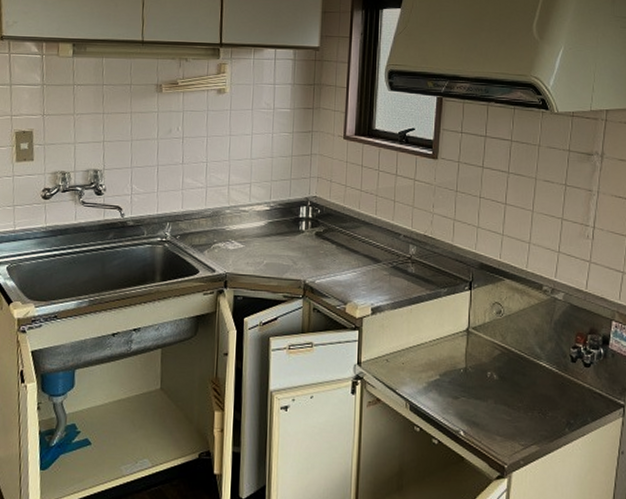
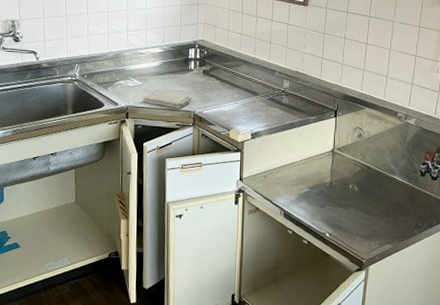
washcloth: none [244,254,302,278] -> present [142,89,192,109]

